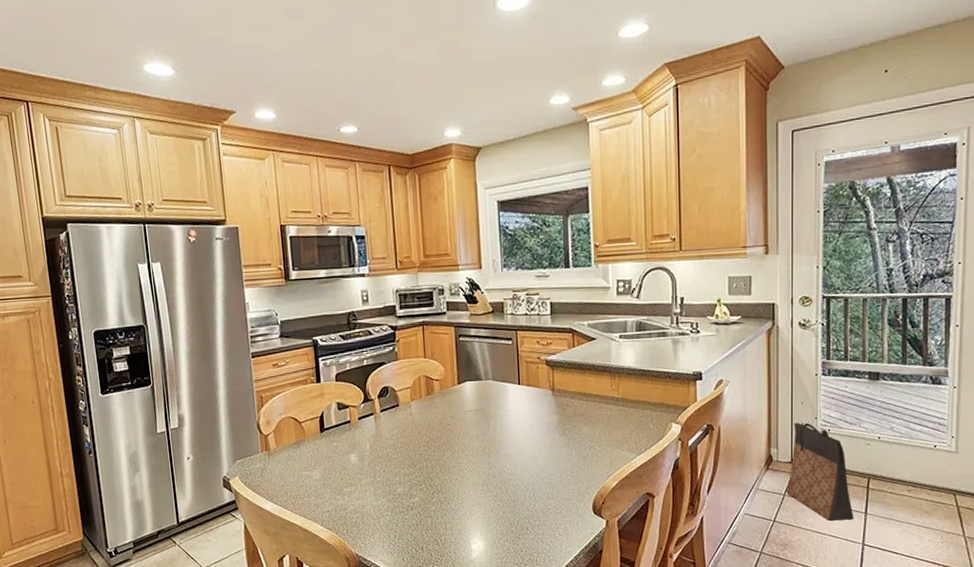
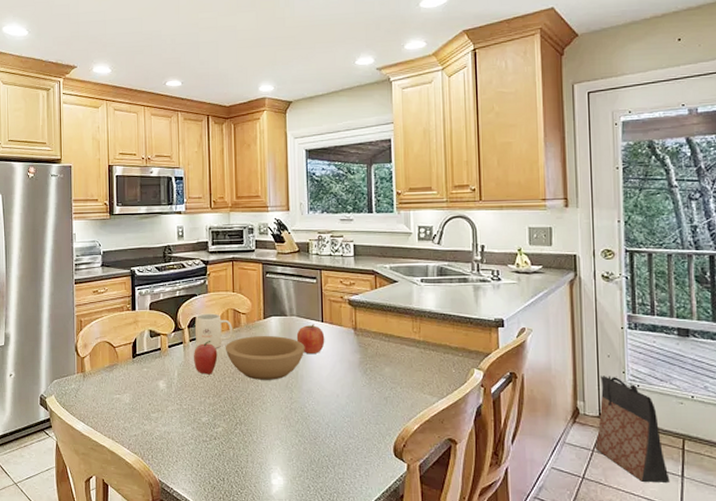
mug: none [385,381,426,417] -> present [194,313,233,348]
fruit: none [385,409,411,445] -> present [193,340,218,375]
bowl: none [418,401,502,447] -> present [225,335,305,380]
fruit: none [492,387,522,417] -> present [296,324,325,353]

